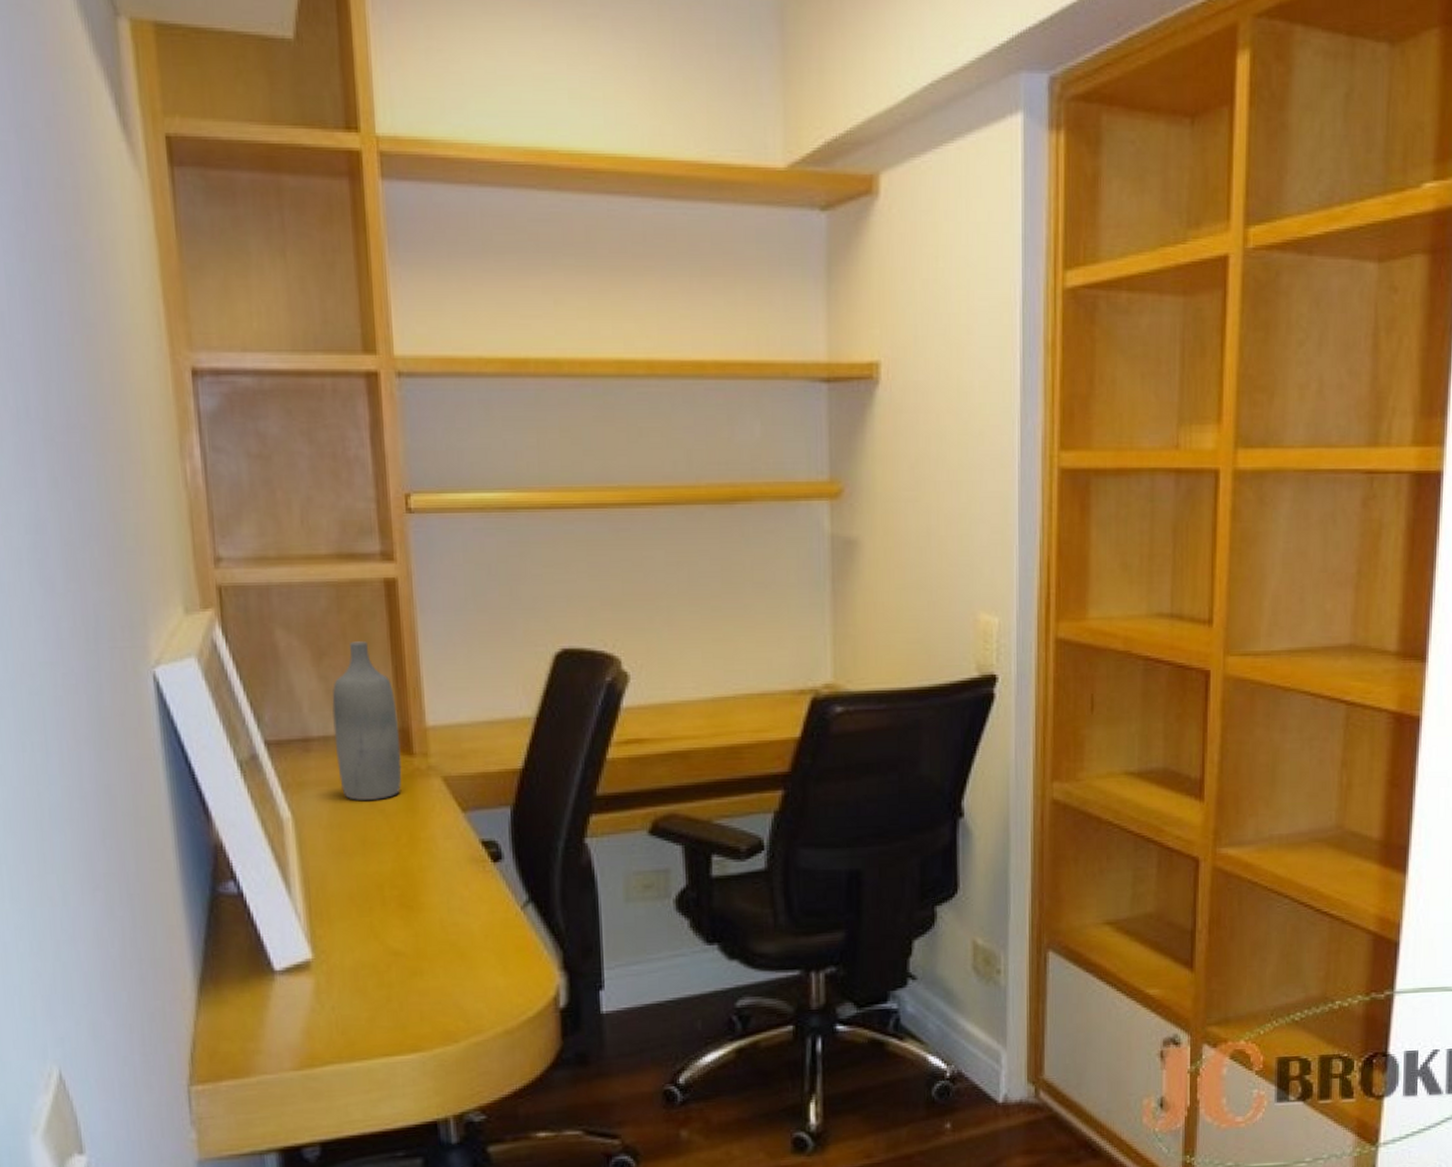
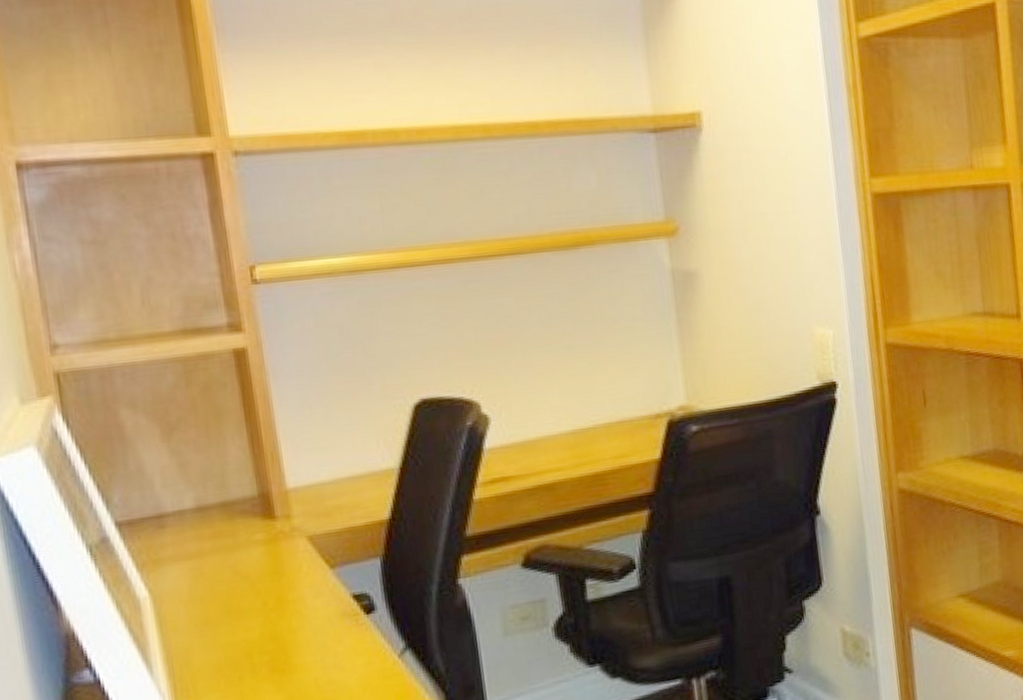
bottle: present [332,641,402,800] -> none [185,412,265,571]

